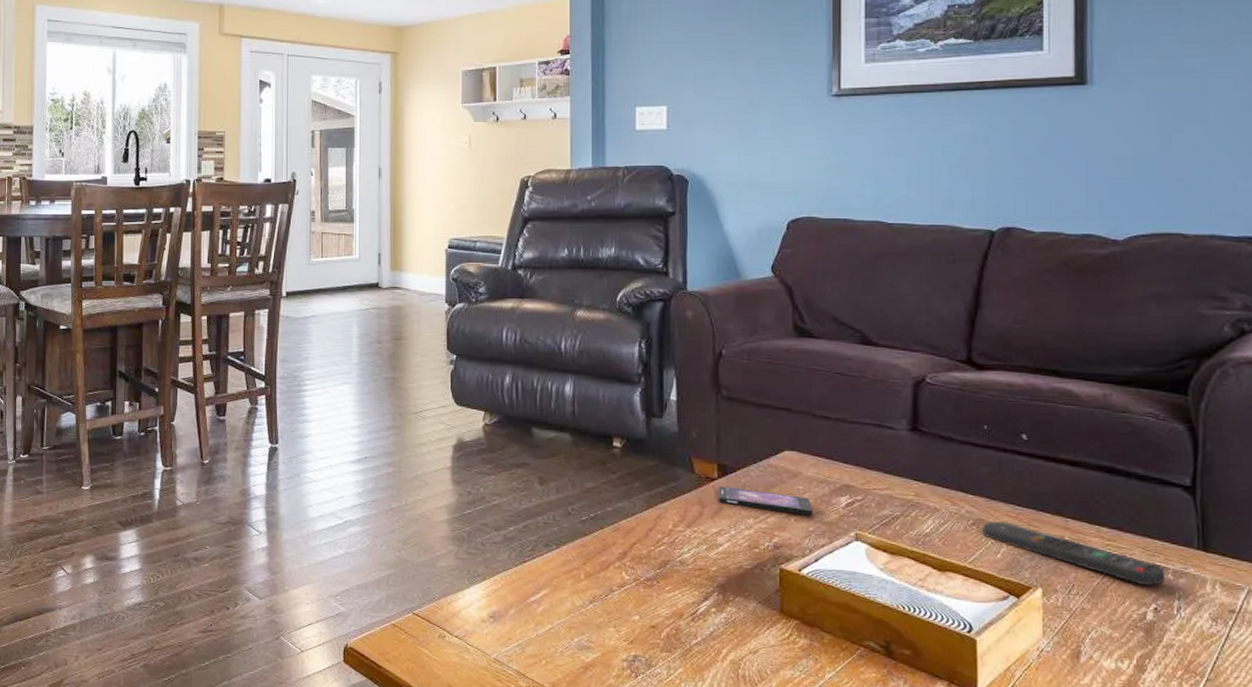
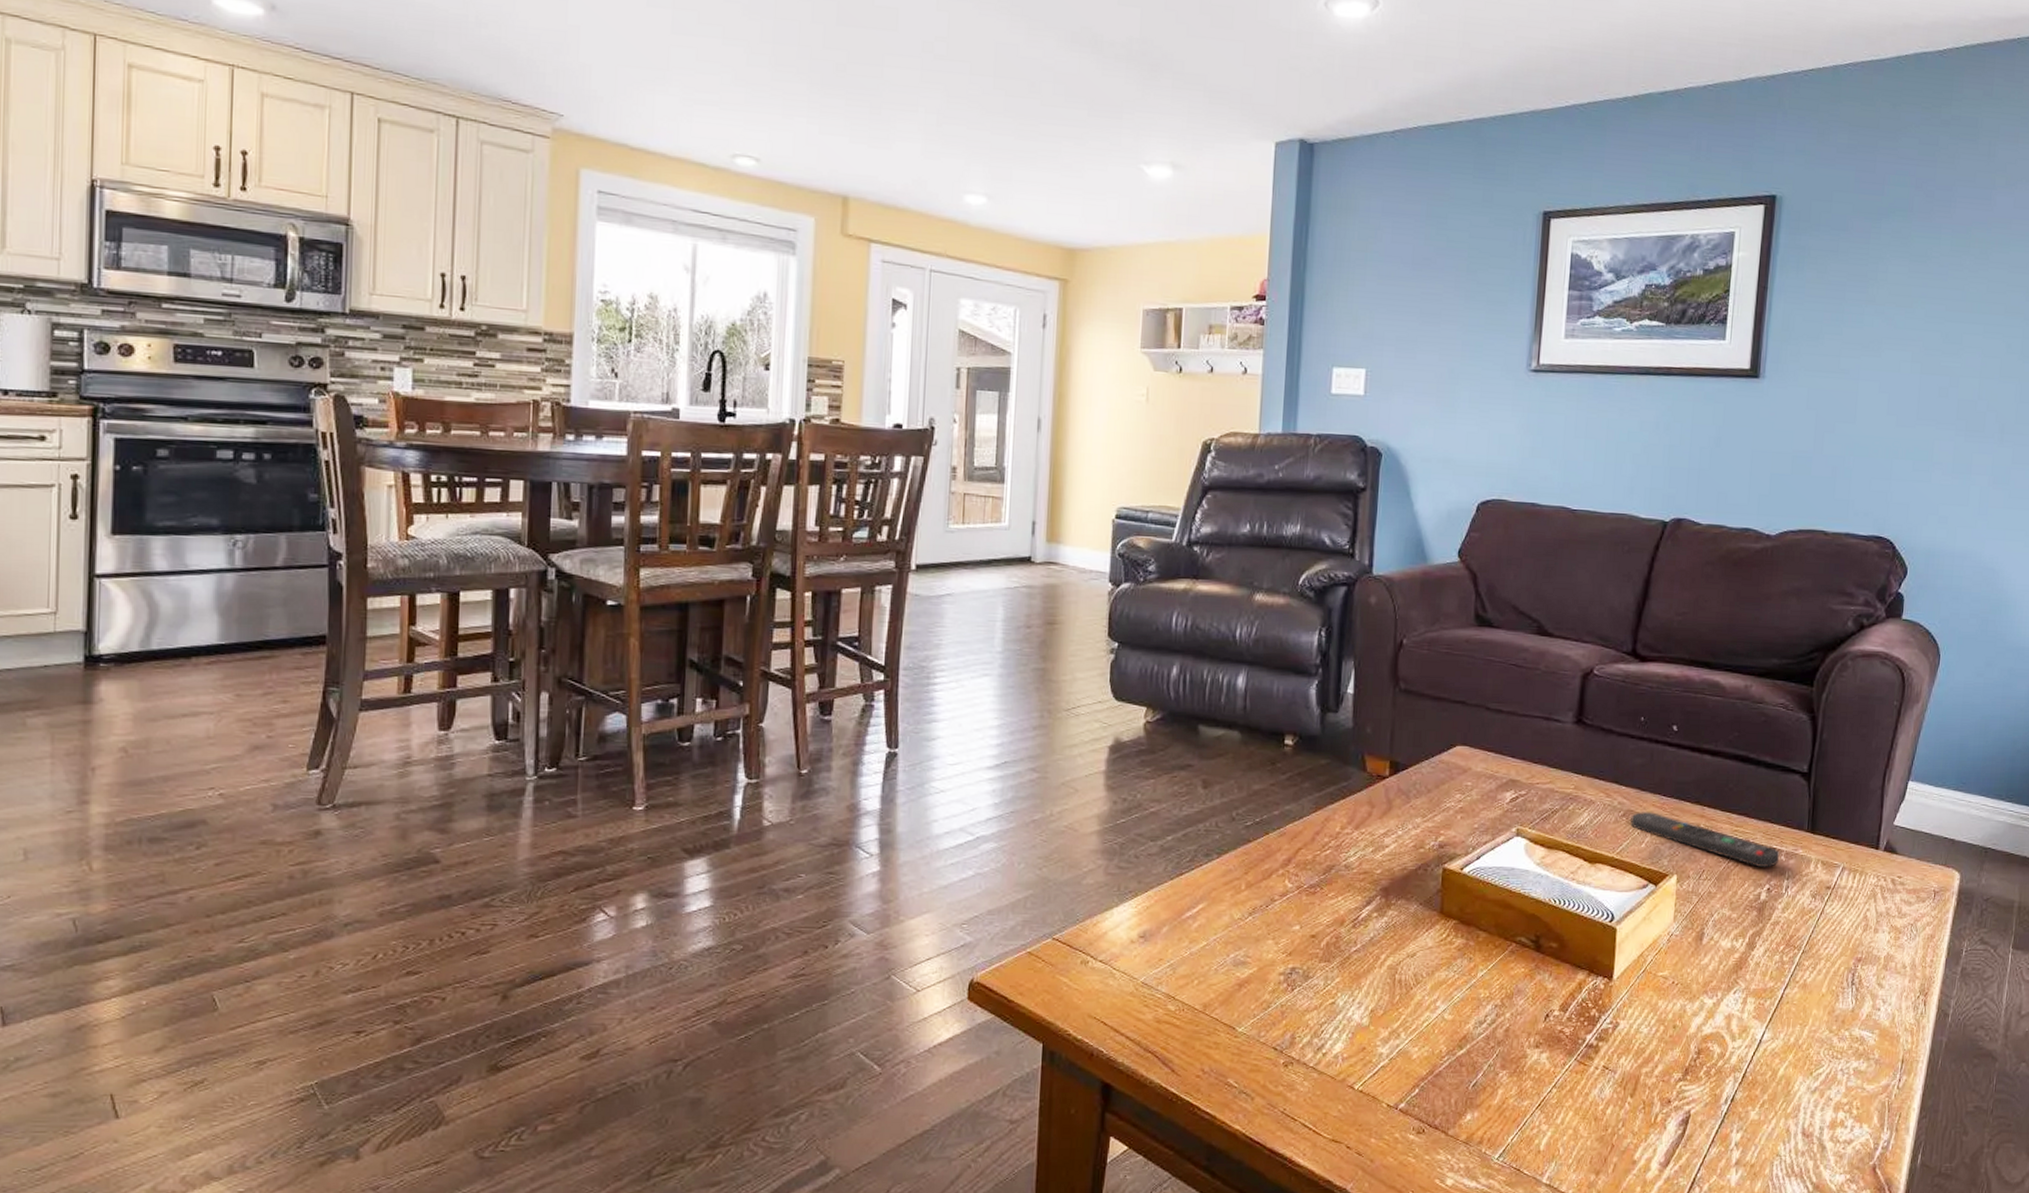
smartphone: present [719,486,813,516] -> none [1388,784,1479,813]

